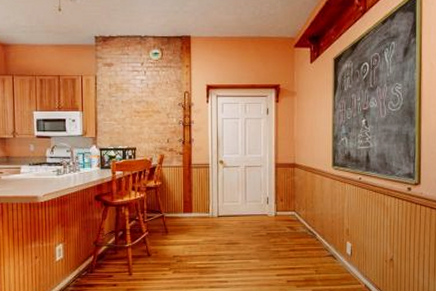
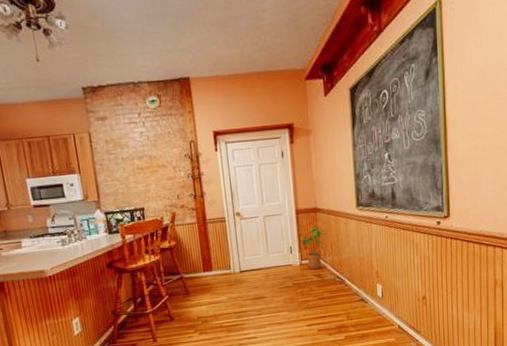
house plant: none [277,181,301,222] -> present [300,227,325,270]

